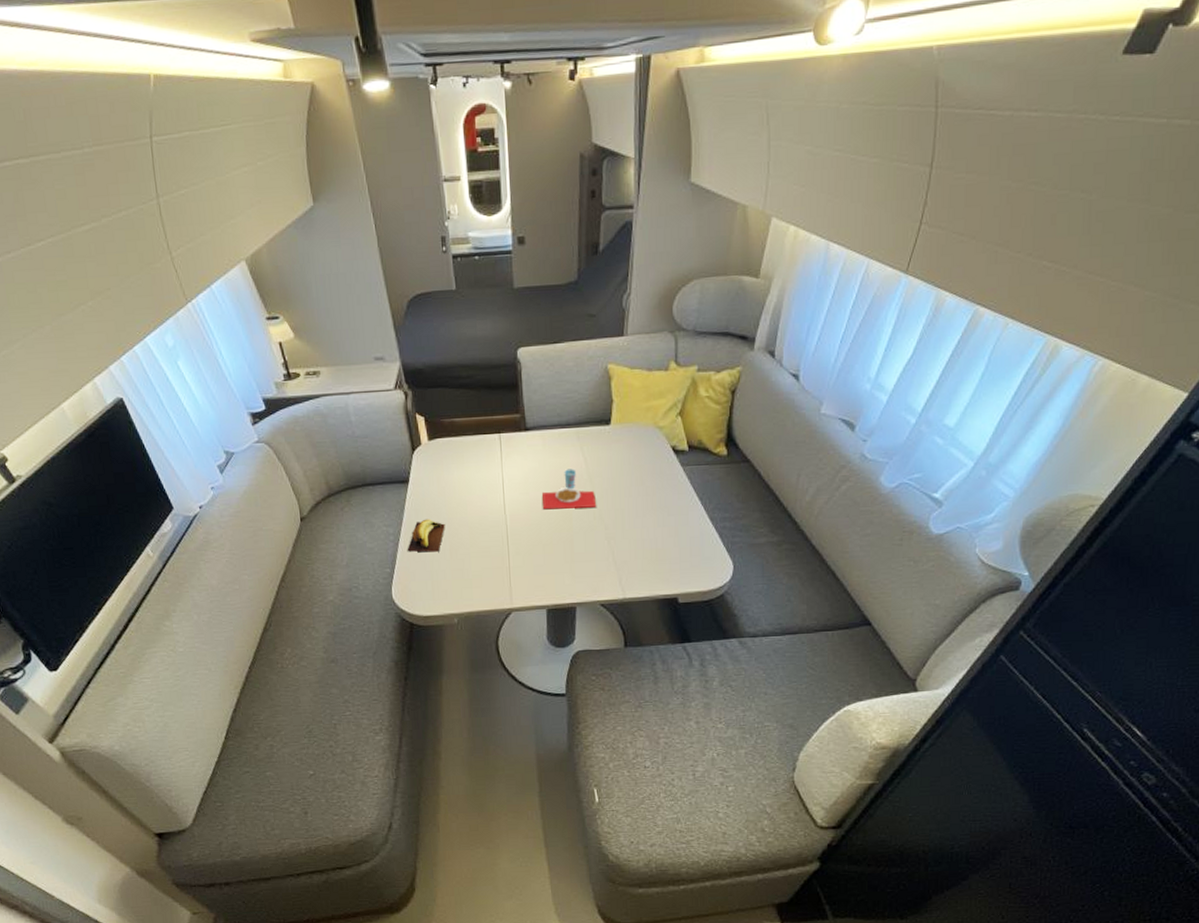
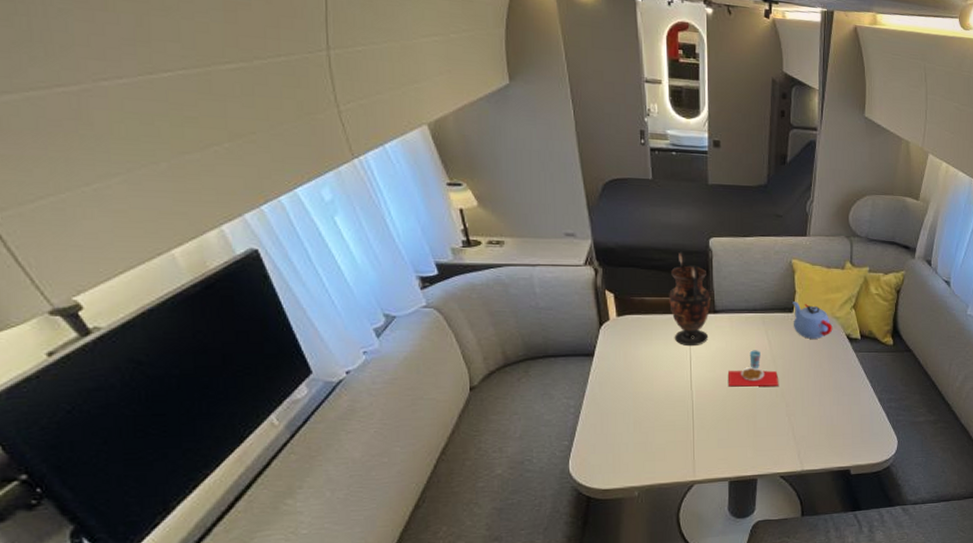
banana: present [407,518,445,552] -> none [588,392,630,425]
vase: none [478,366,521,468] -> present [669,251,711,347]
teapot: none [609,412,656,453] -> present [792,302,833,339]

